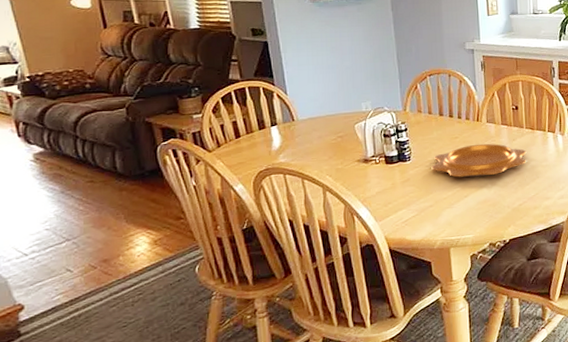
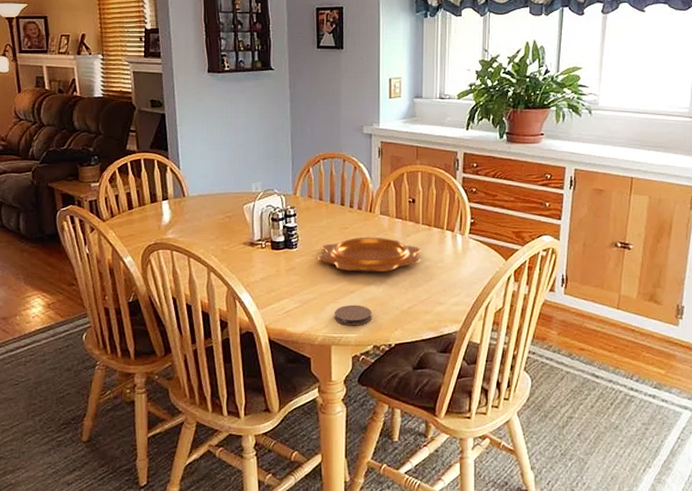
coaster: none [451,207,486,228] -> present [335,304,372,326]

